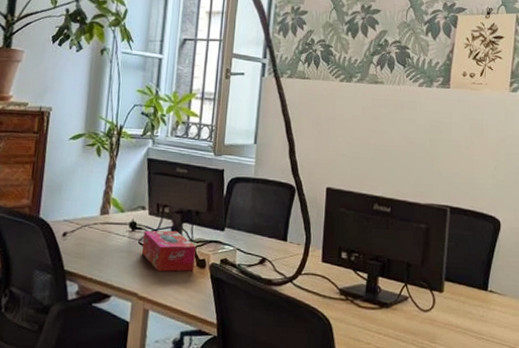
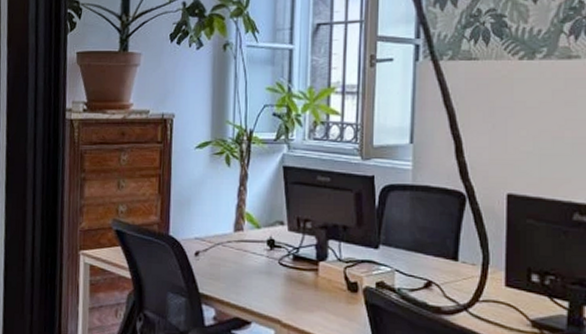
tissue box: present [141,230,196,272] -> none [282,248,345,296]

